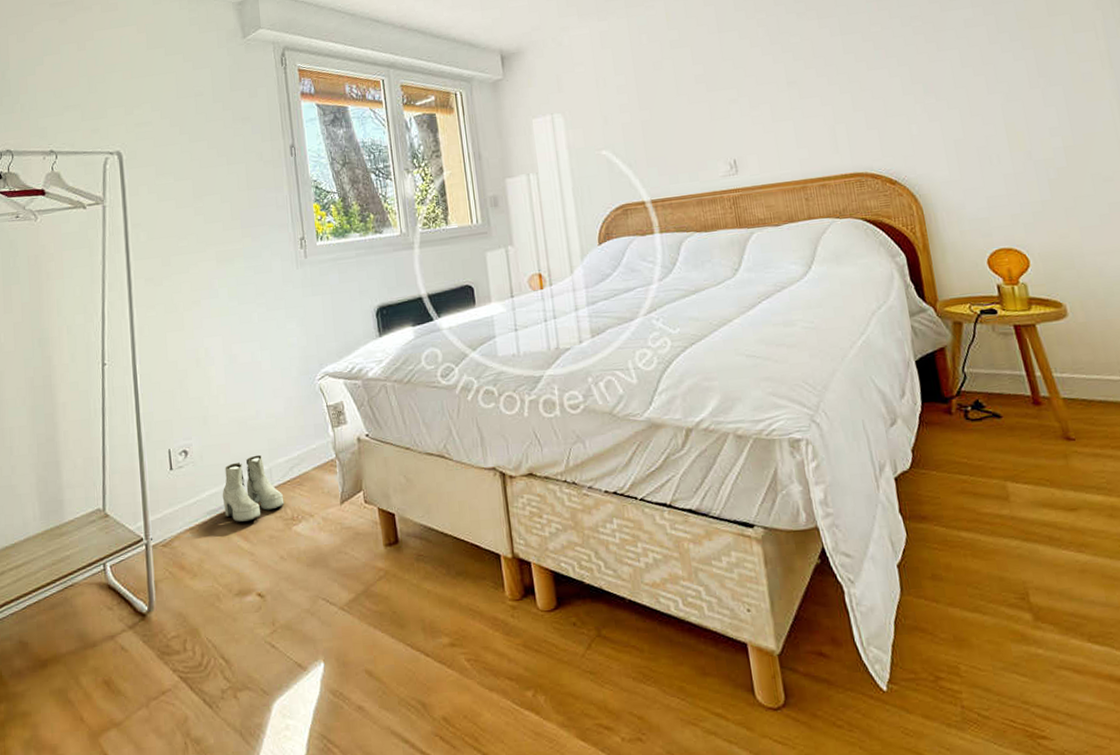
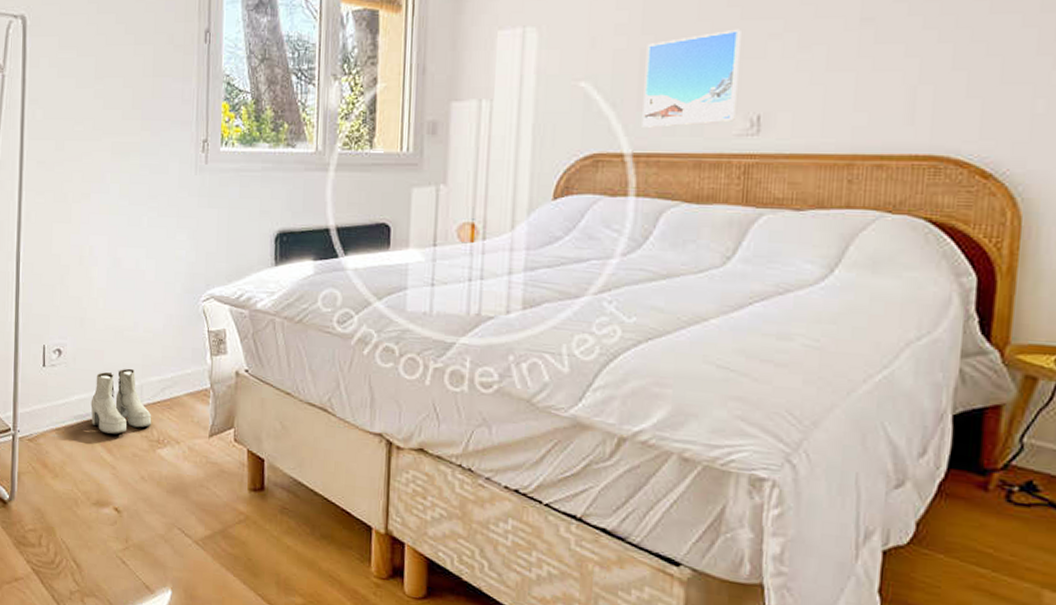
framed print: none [645,98,719,180] -> present [642,29,741,128]

